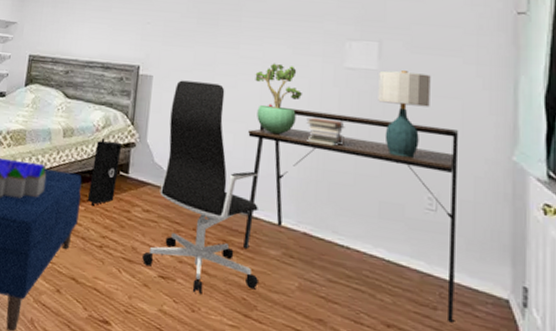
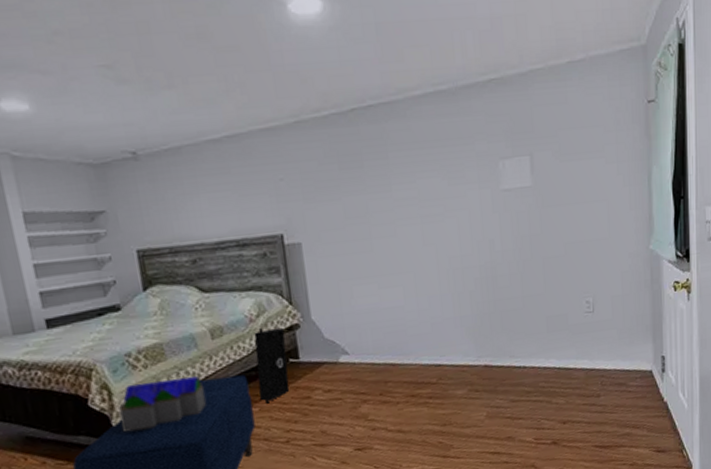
office chair: present [142,80,259,294] -> none [329,236,451,453]
desk: present [243,108,458,323] -> none [417,231,613,403]
potted plant: present [255,63,302,135] -> none [413,199,464,277]
book stack: present [306,117,345,146] -> none [472,248,510,276]
table lamp: present [378,70,431,159] -> none [533,181,581,270]

